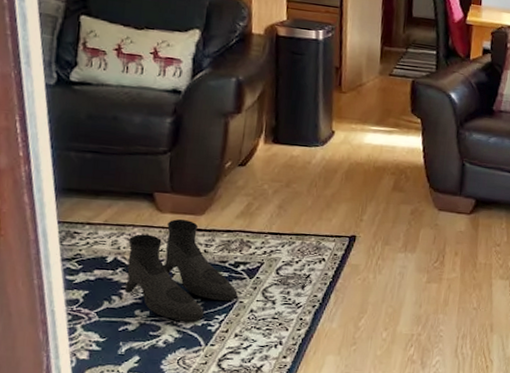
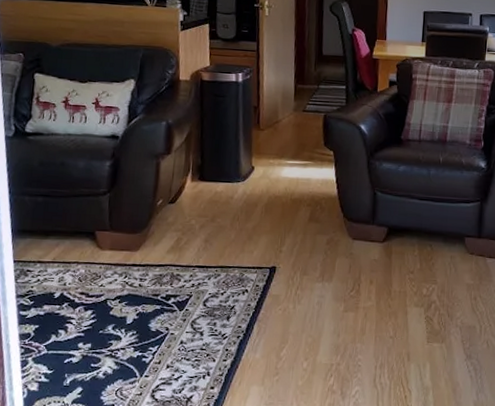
boots: present [124,218,238,322] -> none [69,255,169,353]

